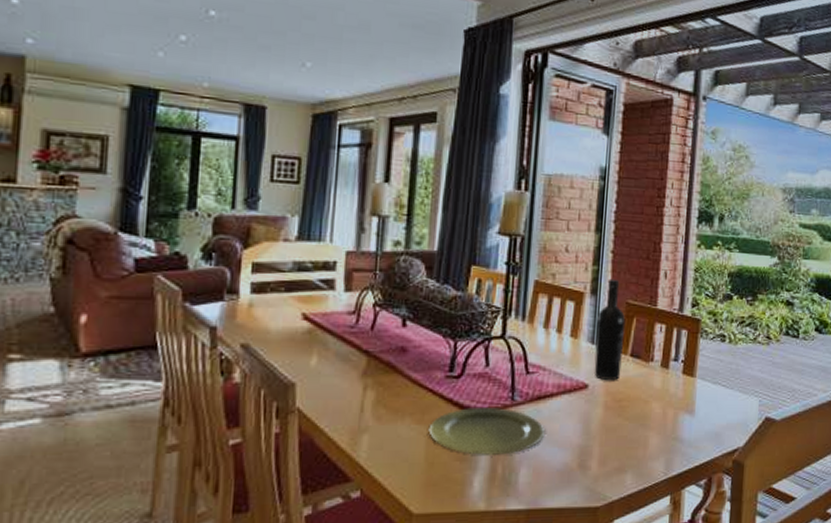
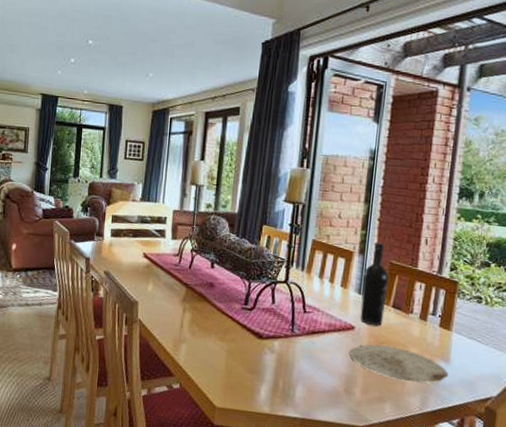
plate: present [428,408,544,455] -> none [228,333,317,373]
plate: none [583,403,693,444] -> present [350,344,448,383]

